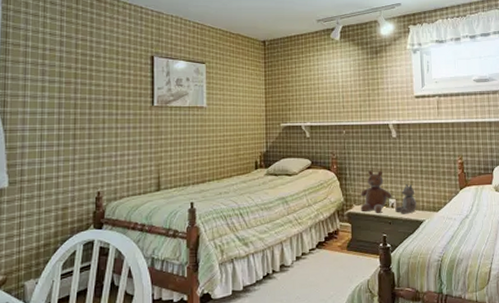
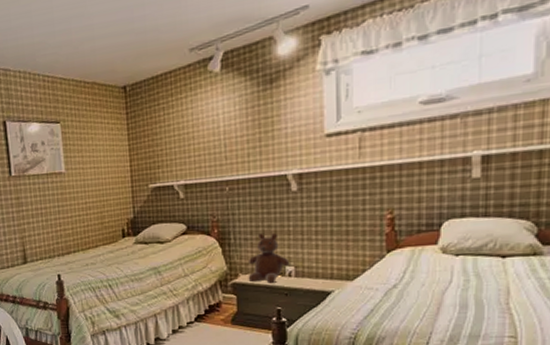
stuffed animal: present [395,183,417,214] -> none [293,247,323,284]

